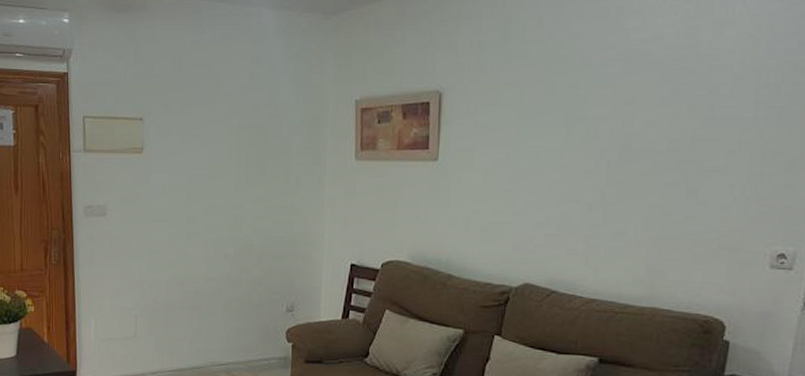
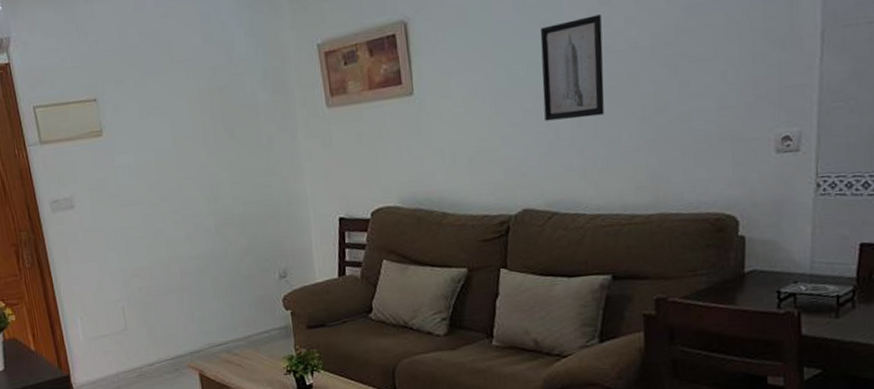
wall art: none [557,113,624,207] -> present [540,14,605,121]

